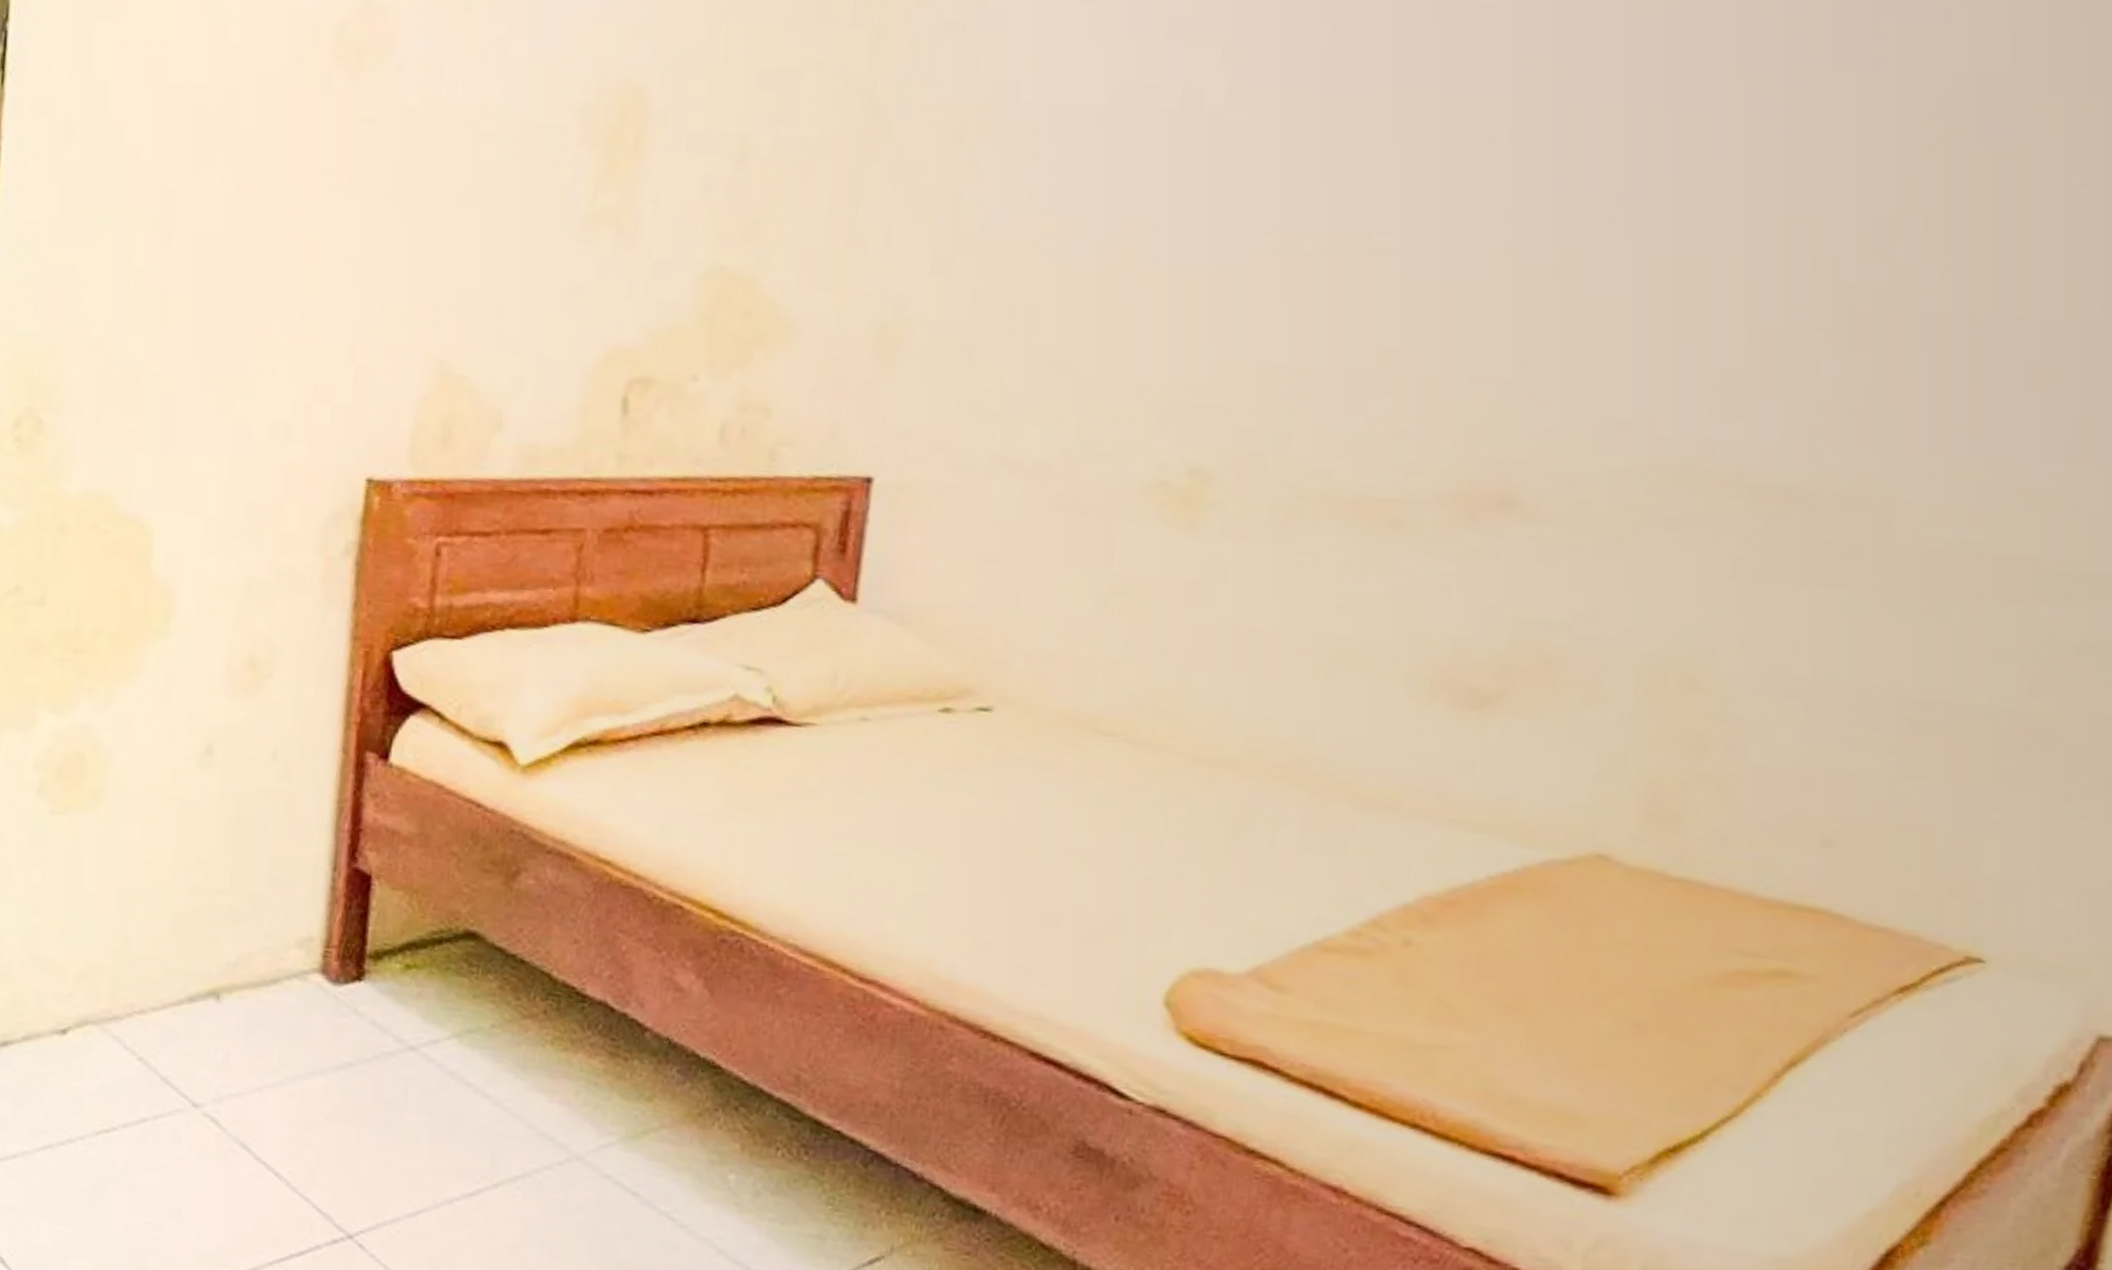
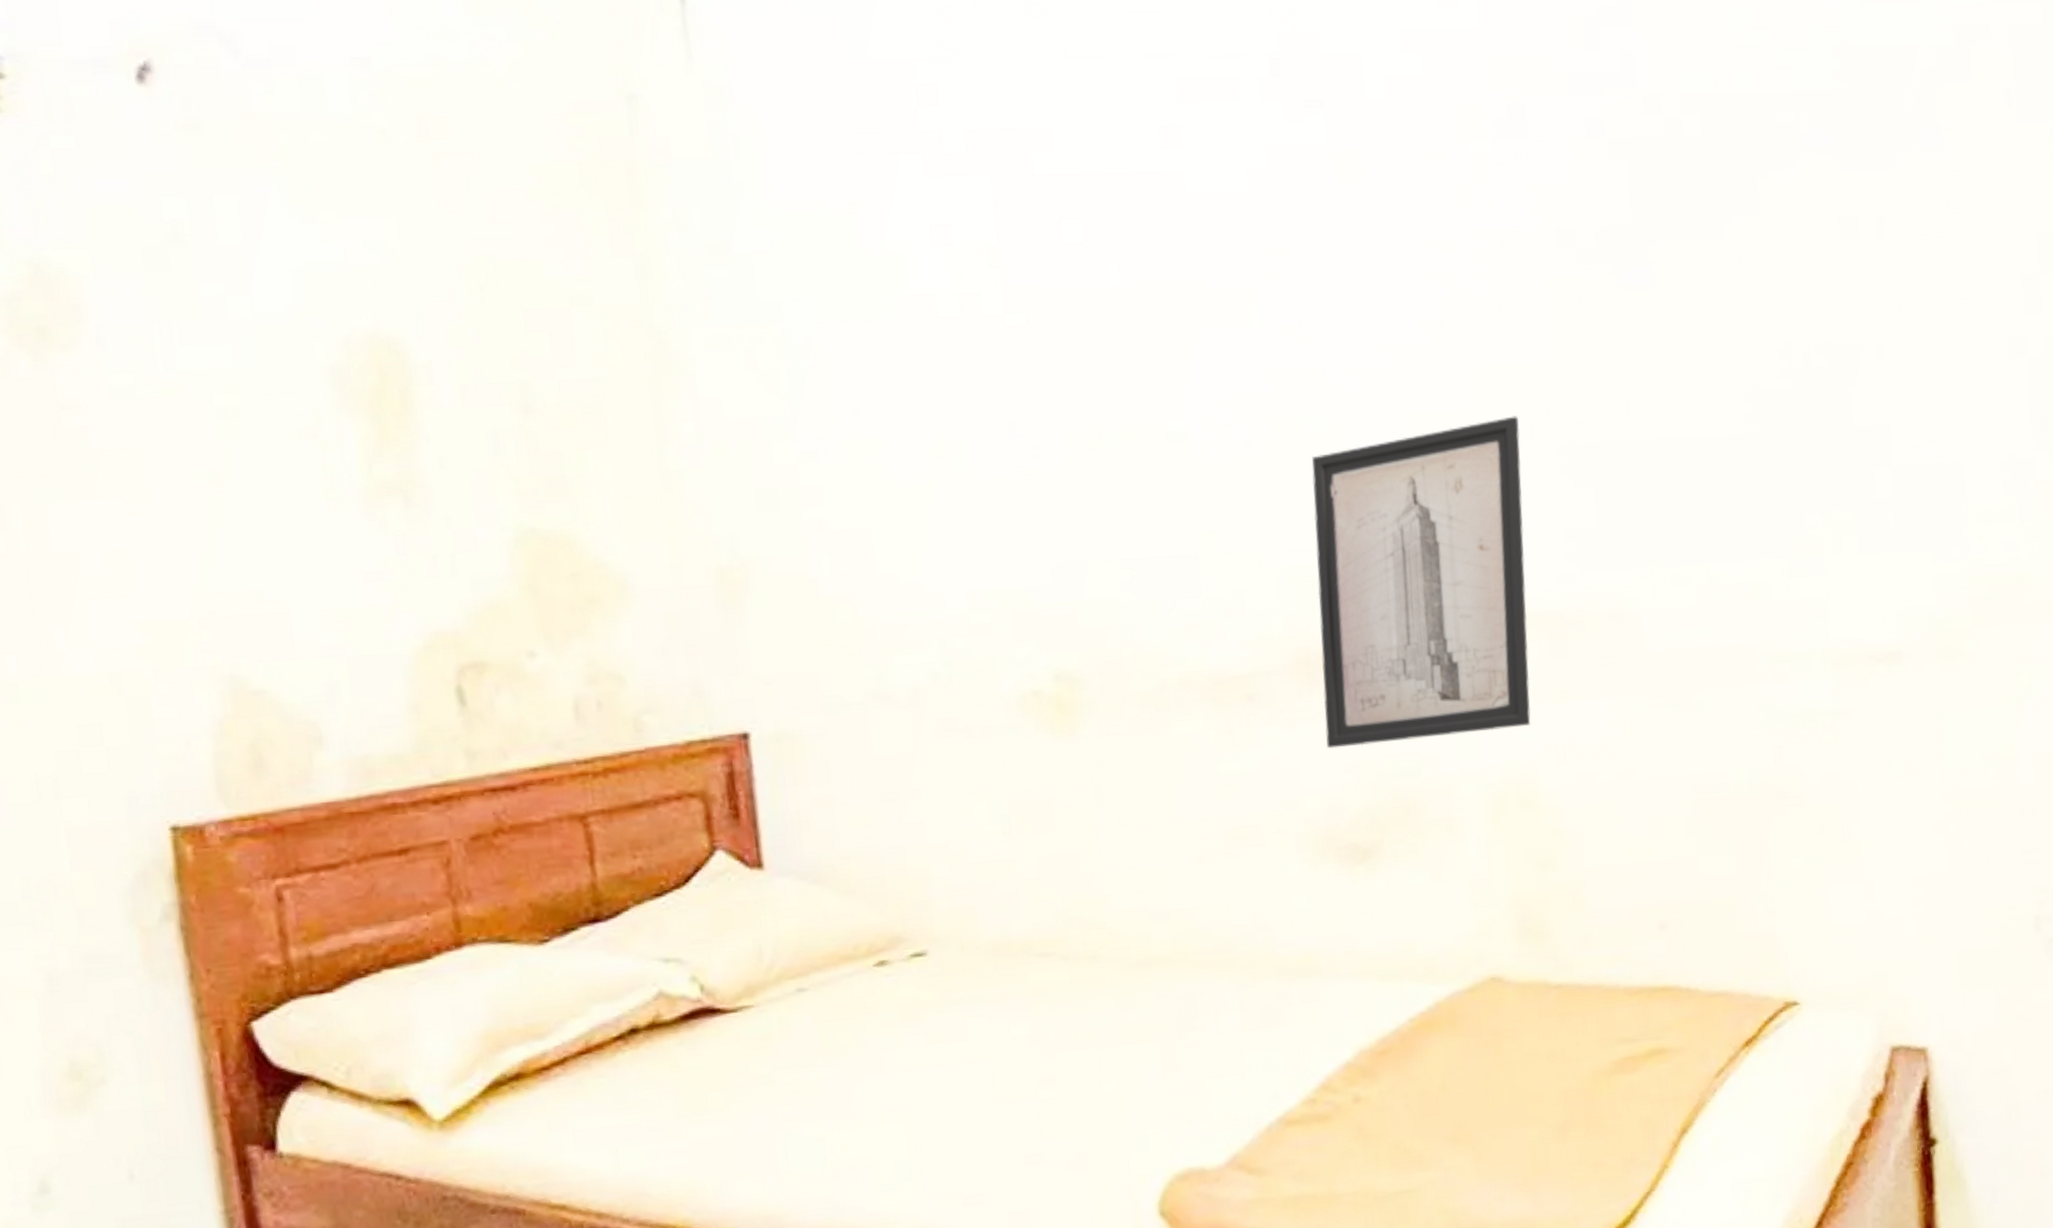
wall art: none [1469,270,1796,602] -> present [1311,416,1531,749]

